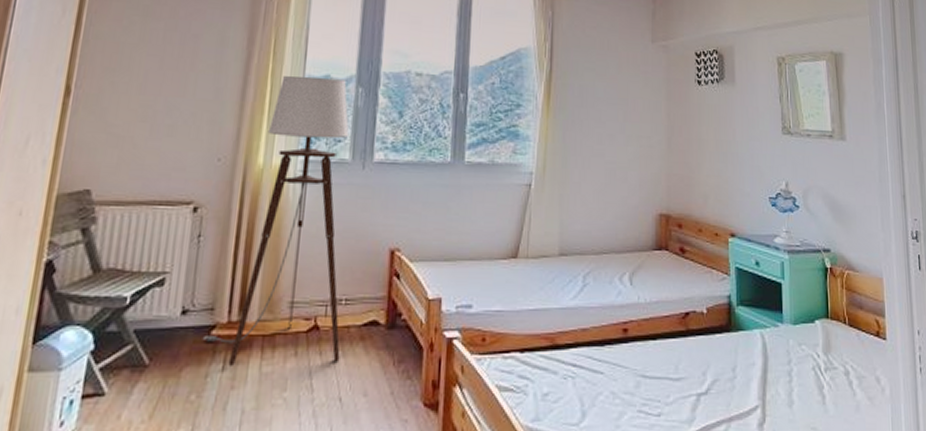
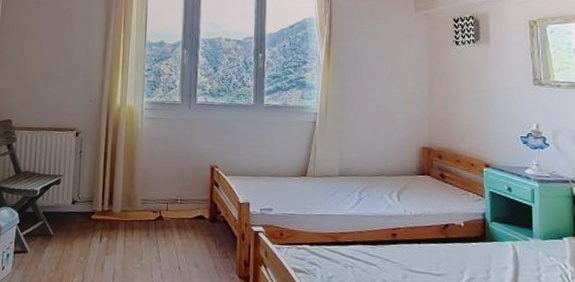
floor lamp: present [202,76,349,366] -> none [86,42,179,242]

